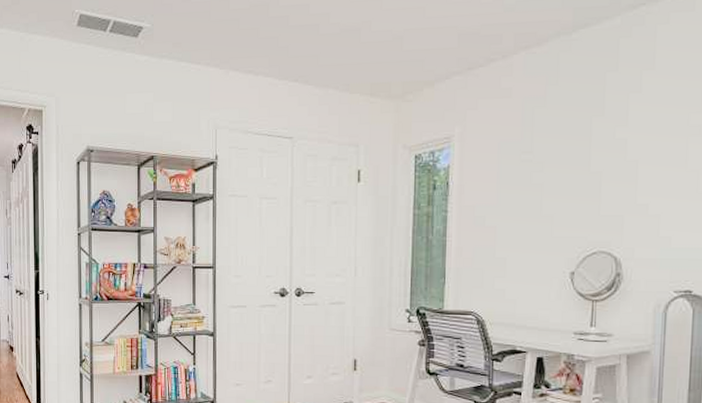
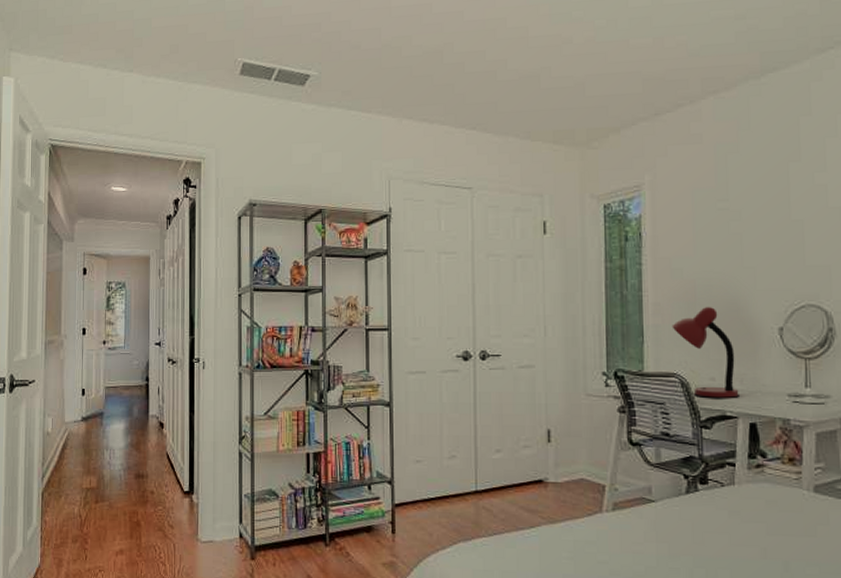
desk lamp: none [472,251,529,336] -> present [672,306,739,399]

